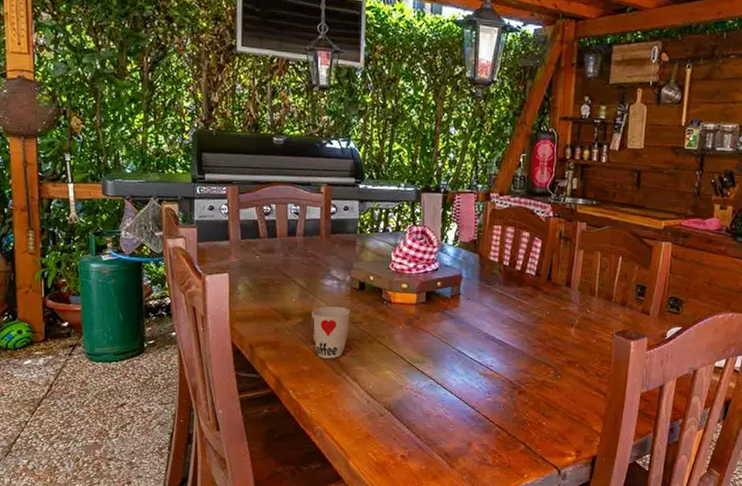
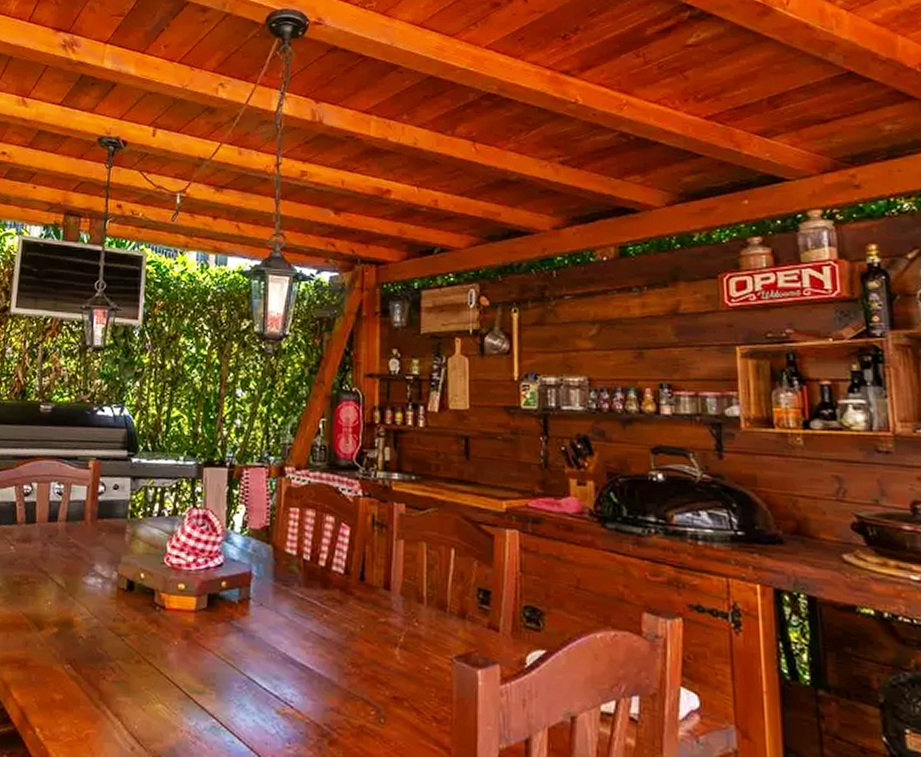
cup: present [311,306,350,359] -> none [68,611,115,685]

